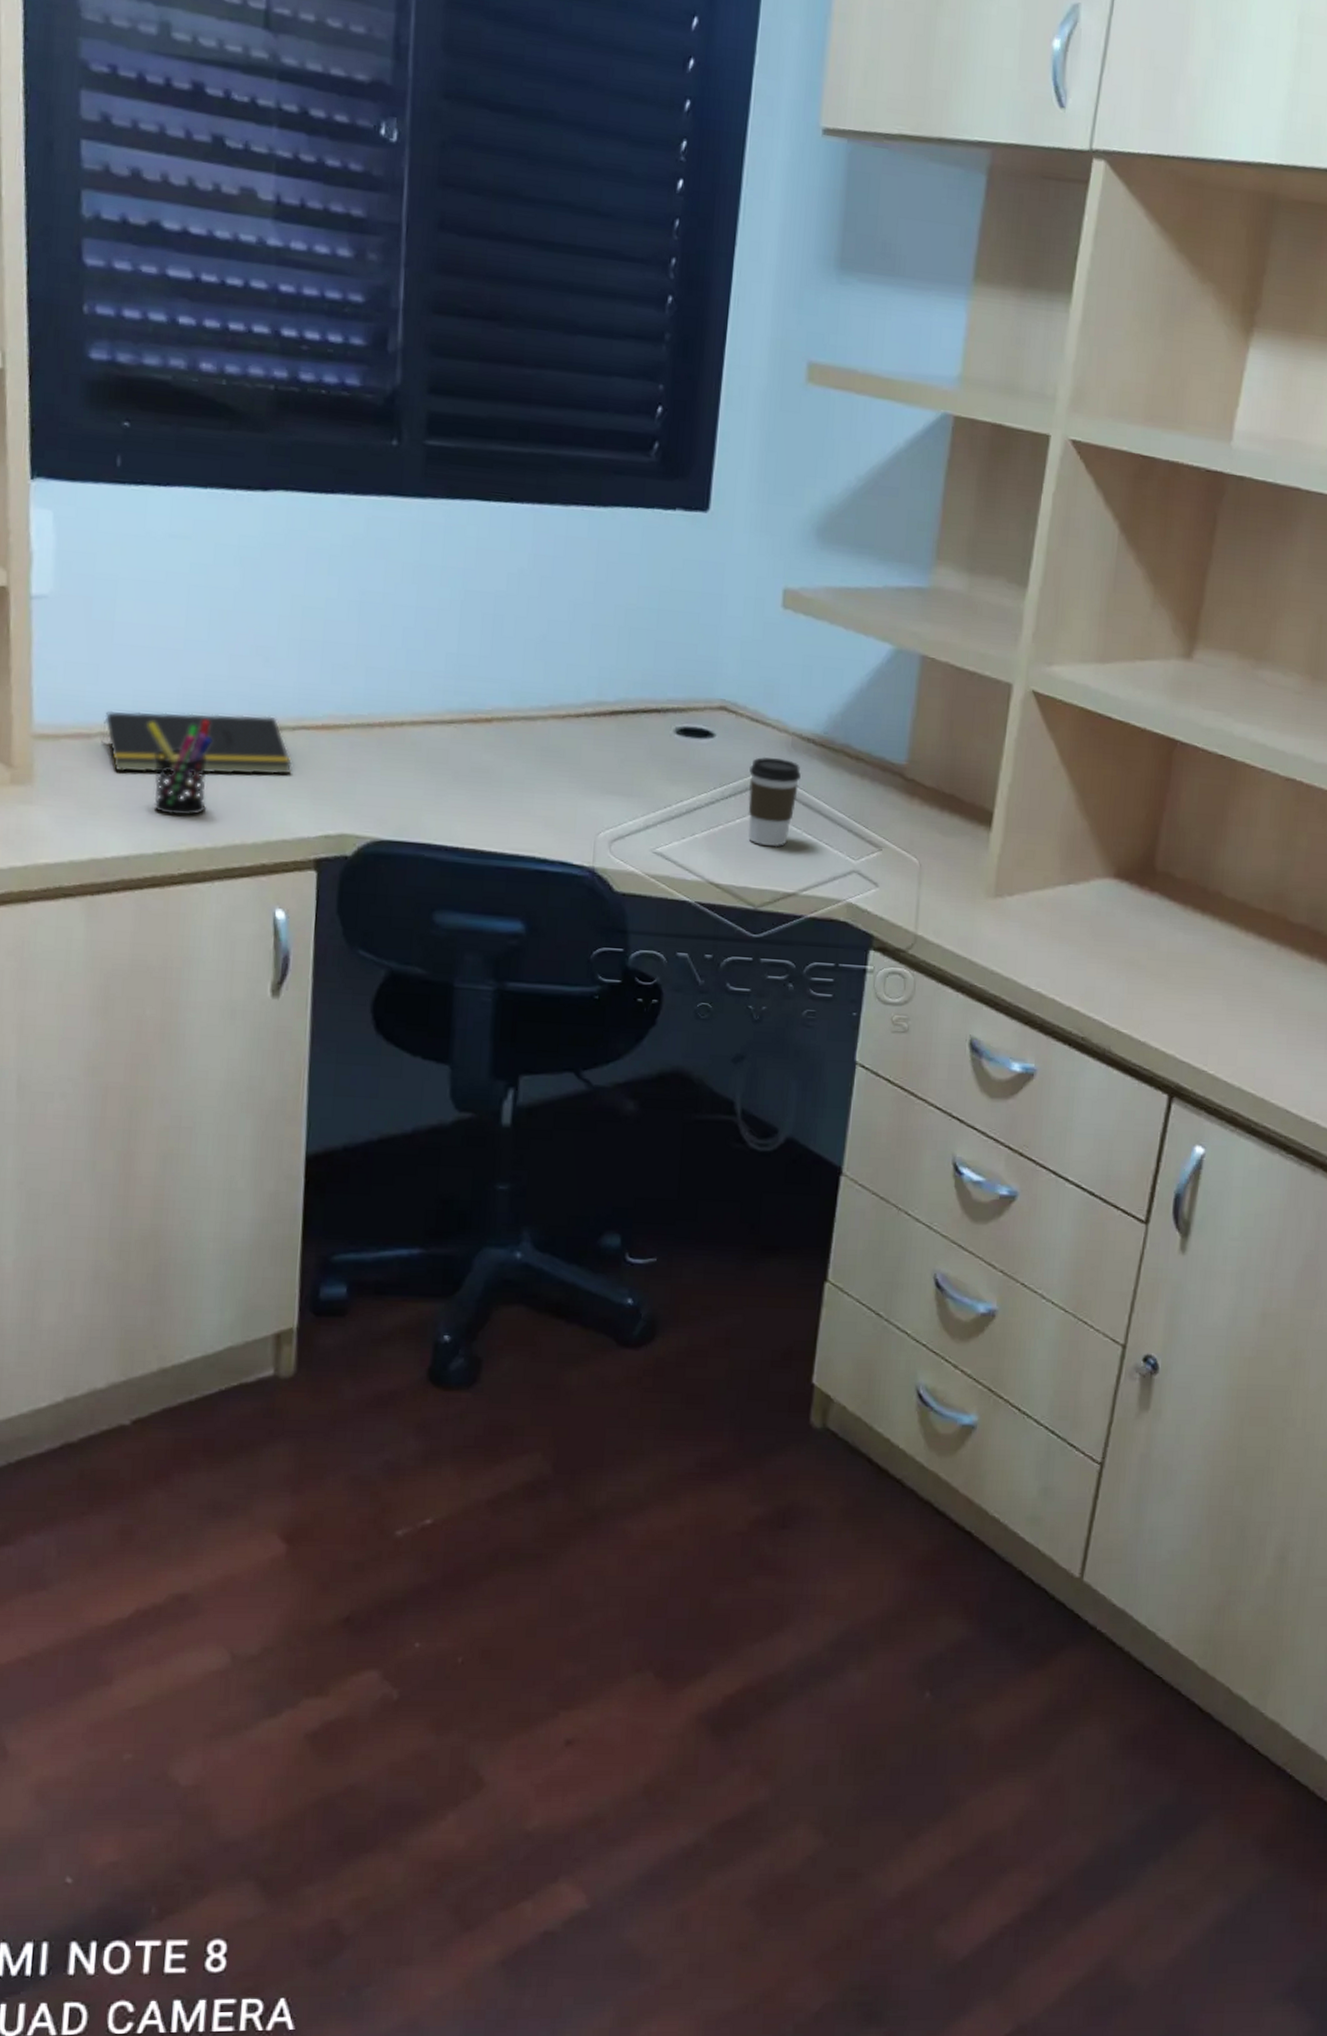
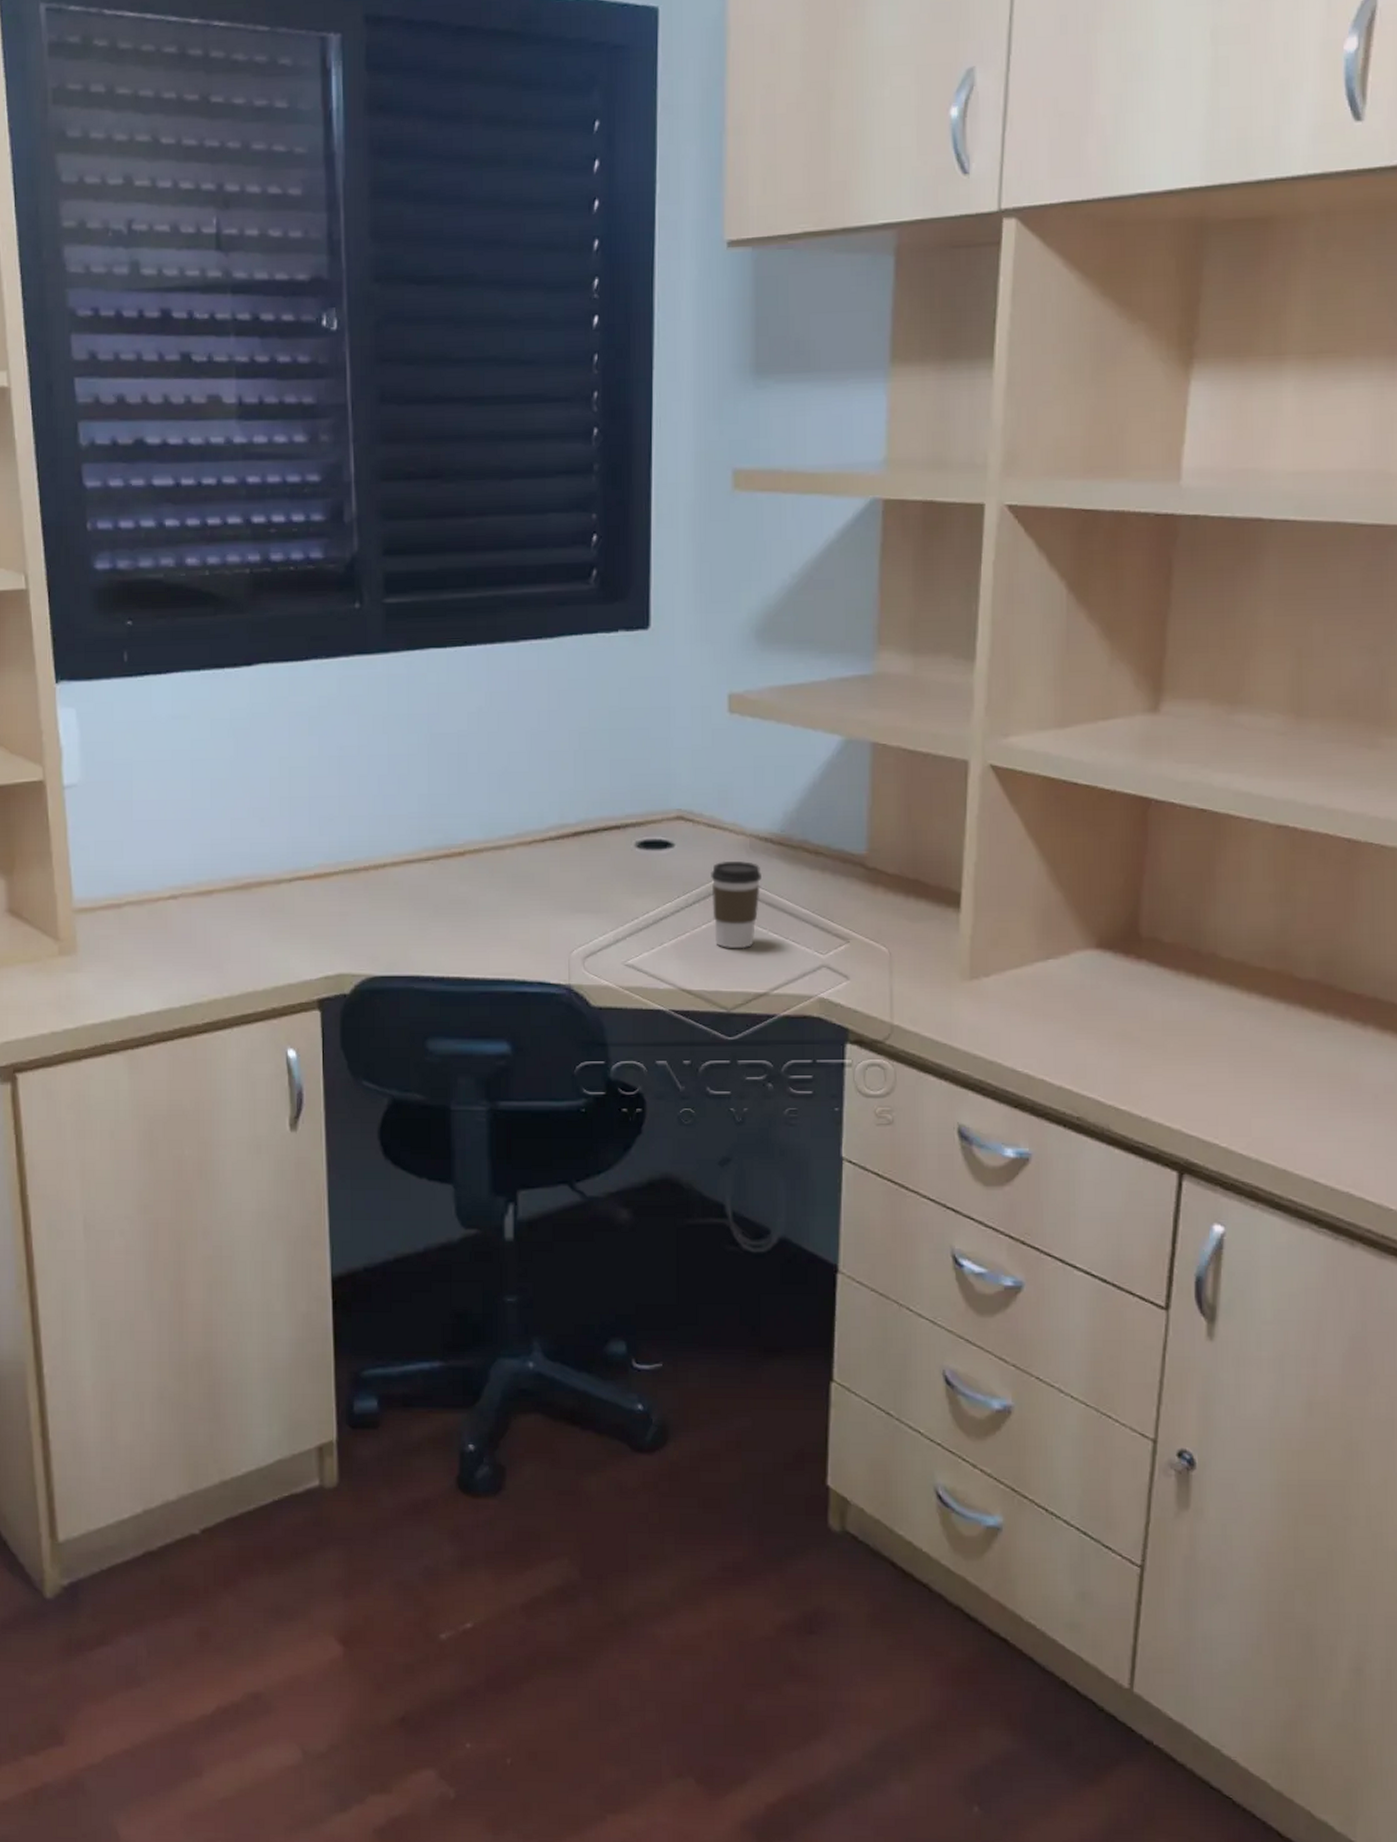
notepad: present [101,710,293,776] -> none [130,871,292,935]
pen holder: present [148,720,211,816] -> none [167,881,221,970]

